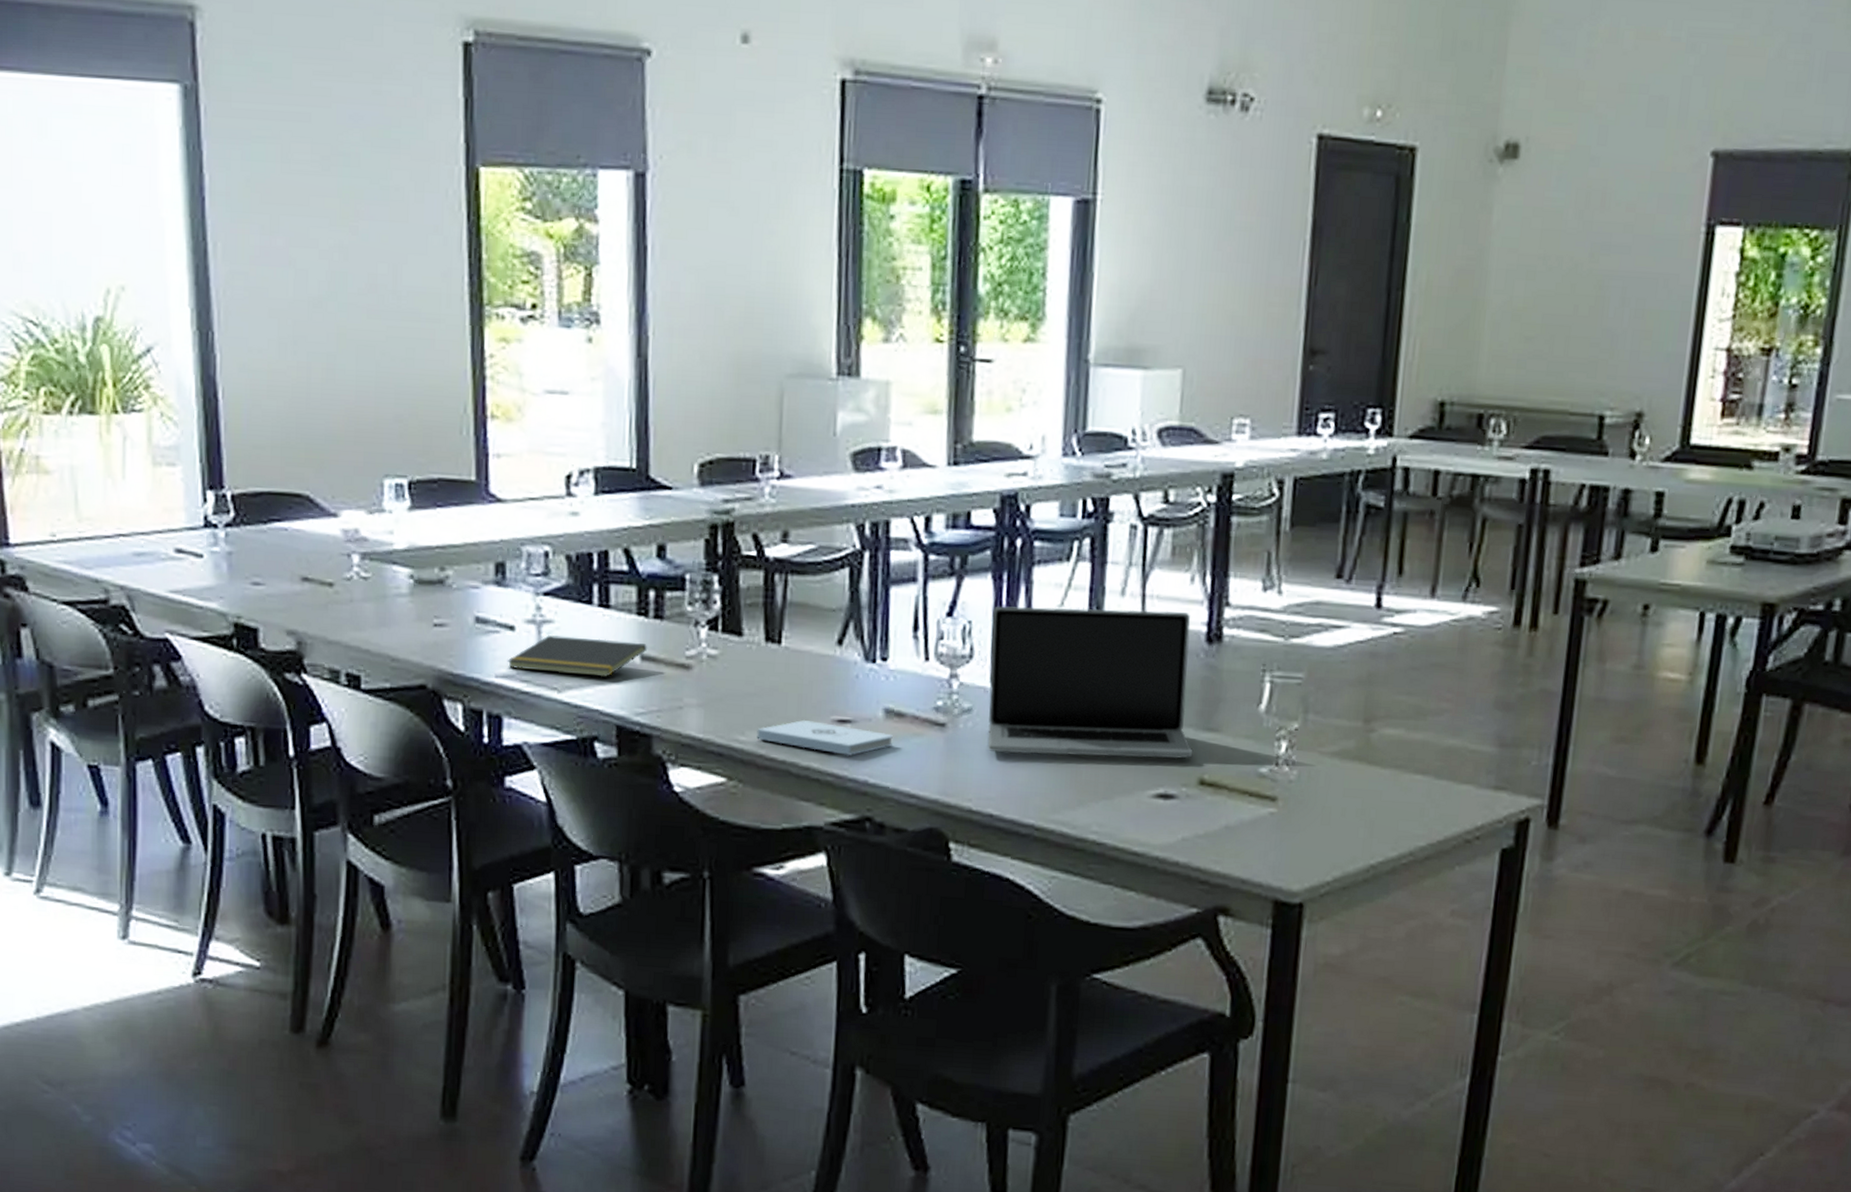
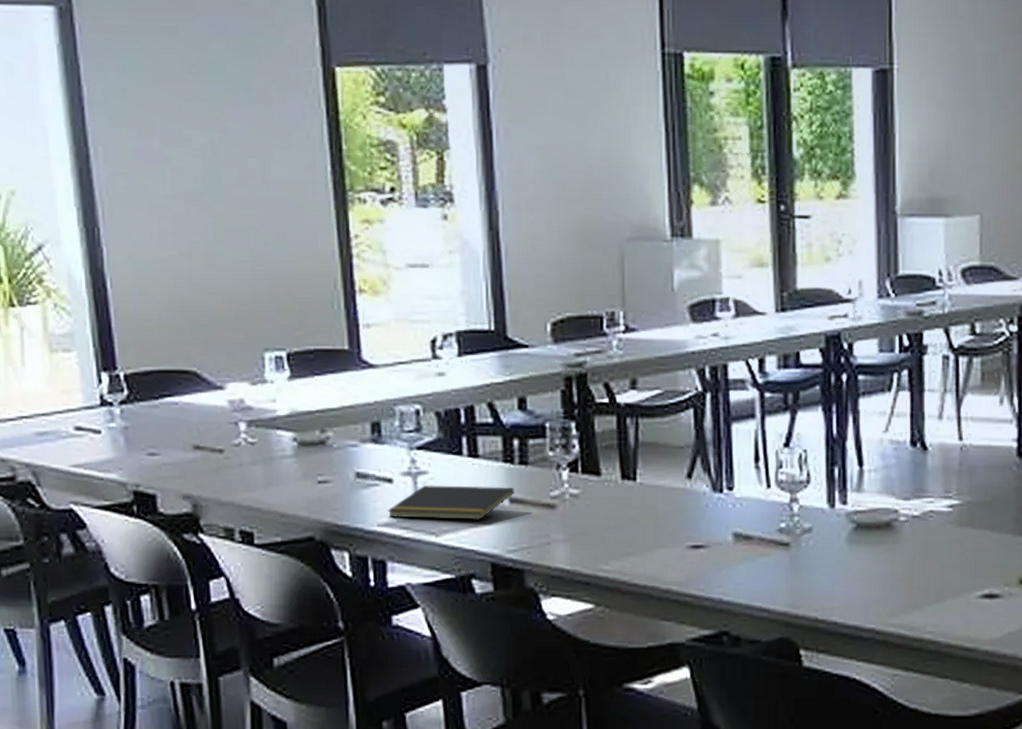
notepad: present [757,720,893,756] -> none [619,548,742,578]
laptop: present [988,606,1193,760] -> none [825,430,1013,567]

